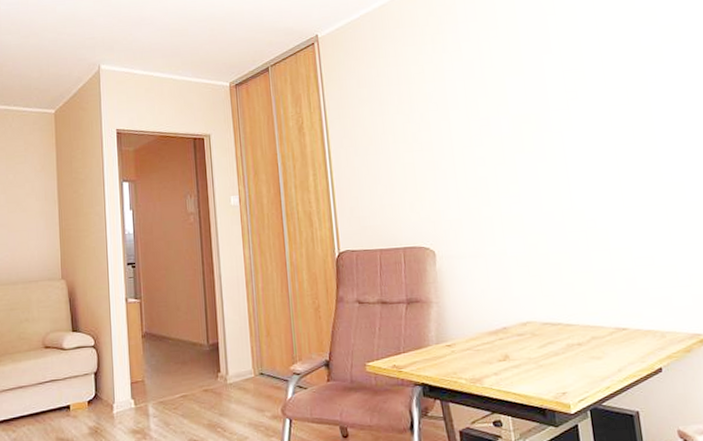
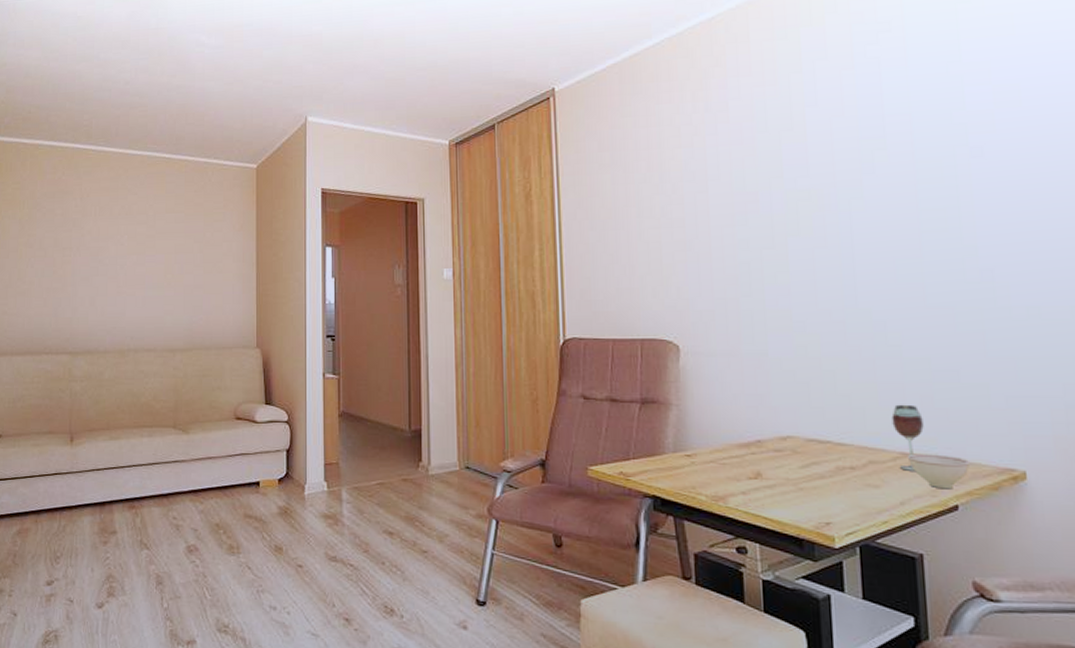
wineglass: none [606,287,631,343] -> present [891,404,924,471]
bowl: none [620,326,668,356] -> present [907,453,971,490]

